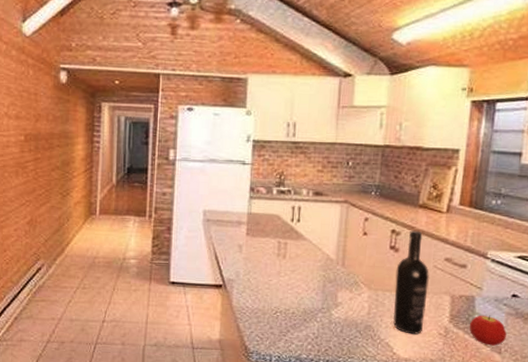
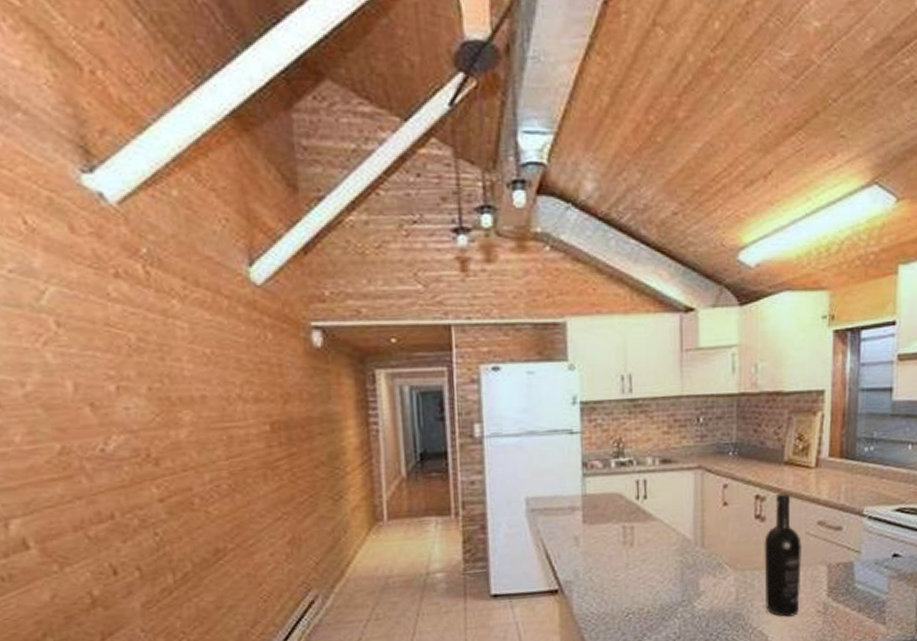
fruit: present [469,315,507,346] -> none [849,581,890,617]

